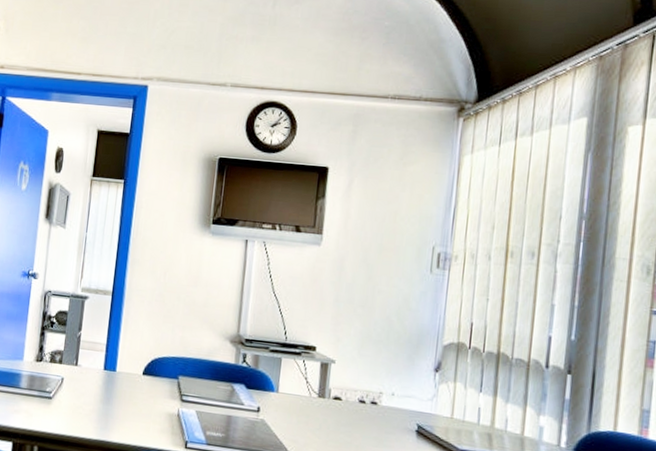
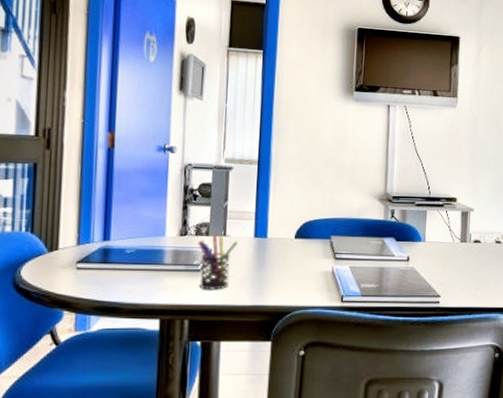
pen holder: none [50,364,88,420] -> present [198,235,238,290]

